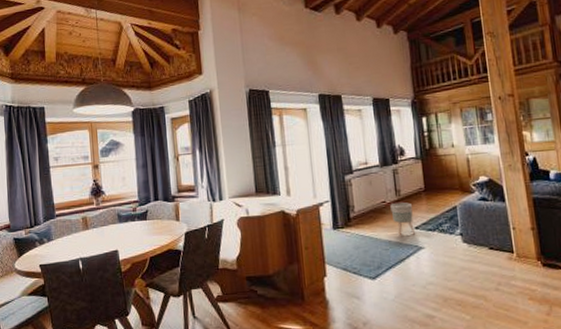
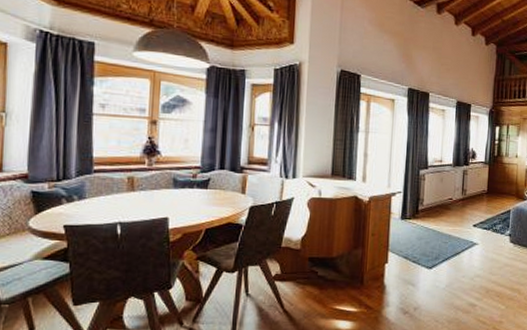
planter: present [390,202,416,236] -> none [455,201,475,232]

